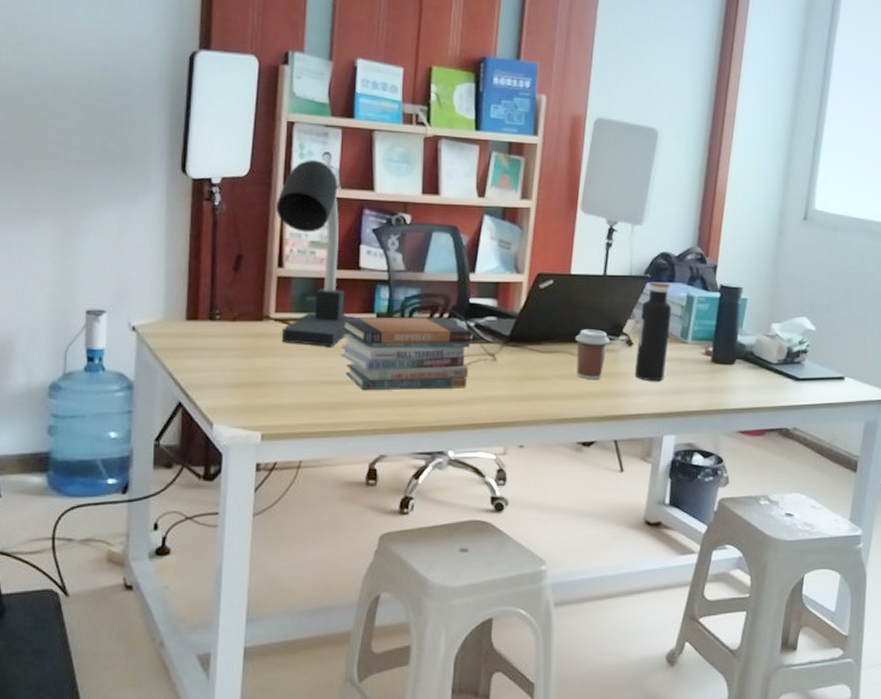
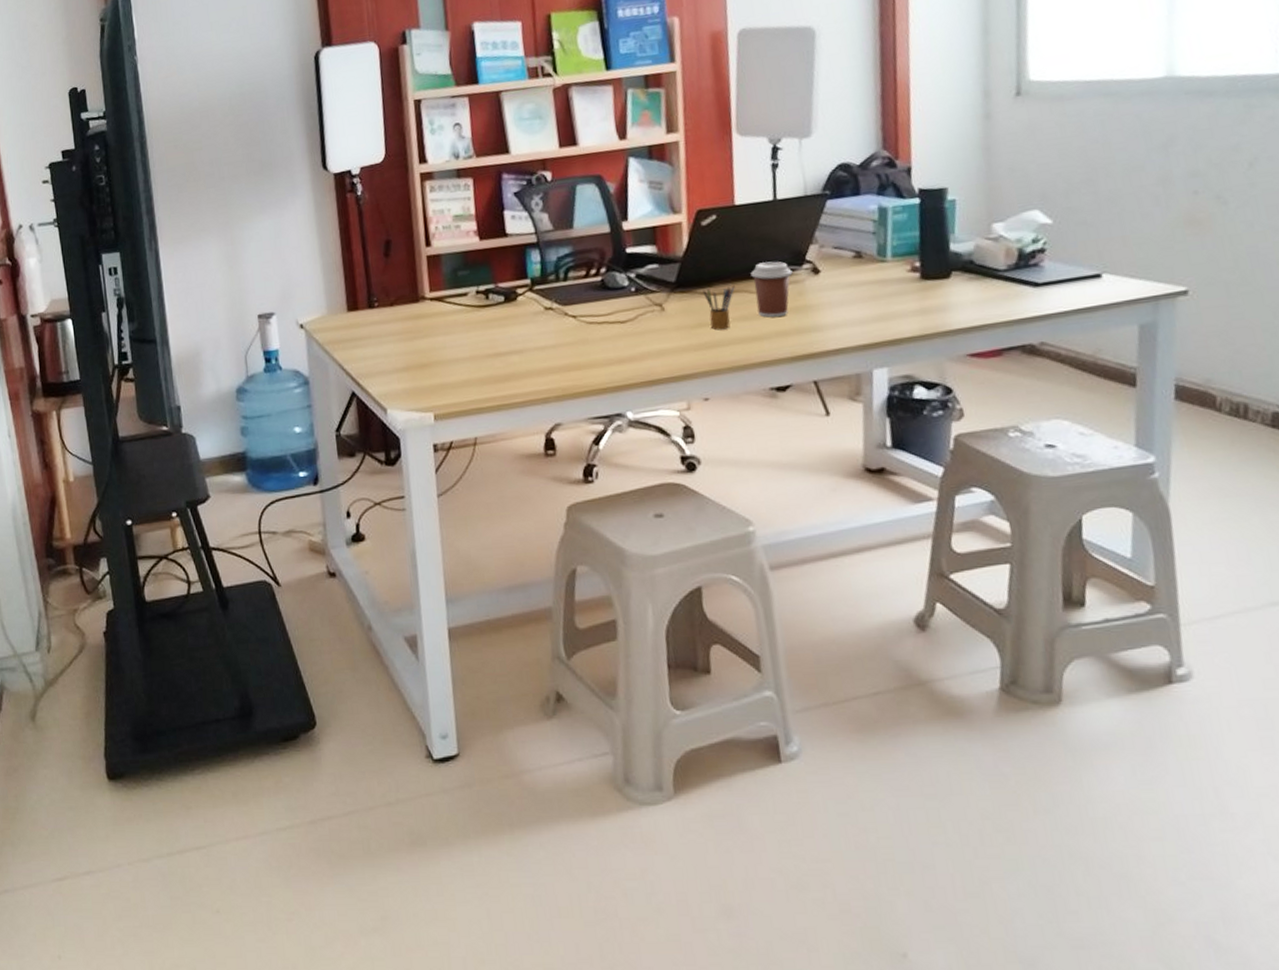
desk lamp: present [276,160,355,347] -> none [415,133,510,321]
book stack: present [340,317,472,390] -> none [495,272,637,359]
pencil box: none [532,345,560,385] -> present [703,284,735,330]
water bottle: present [634,281,672,382] -> none [824,197,864,311]

